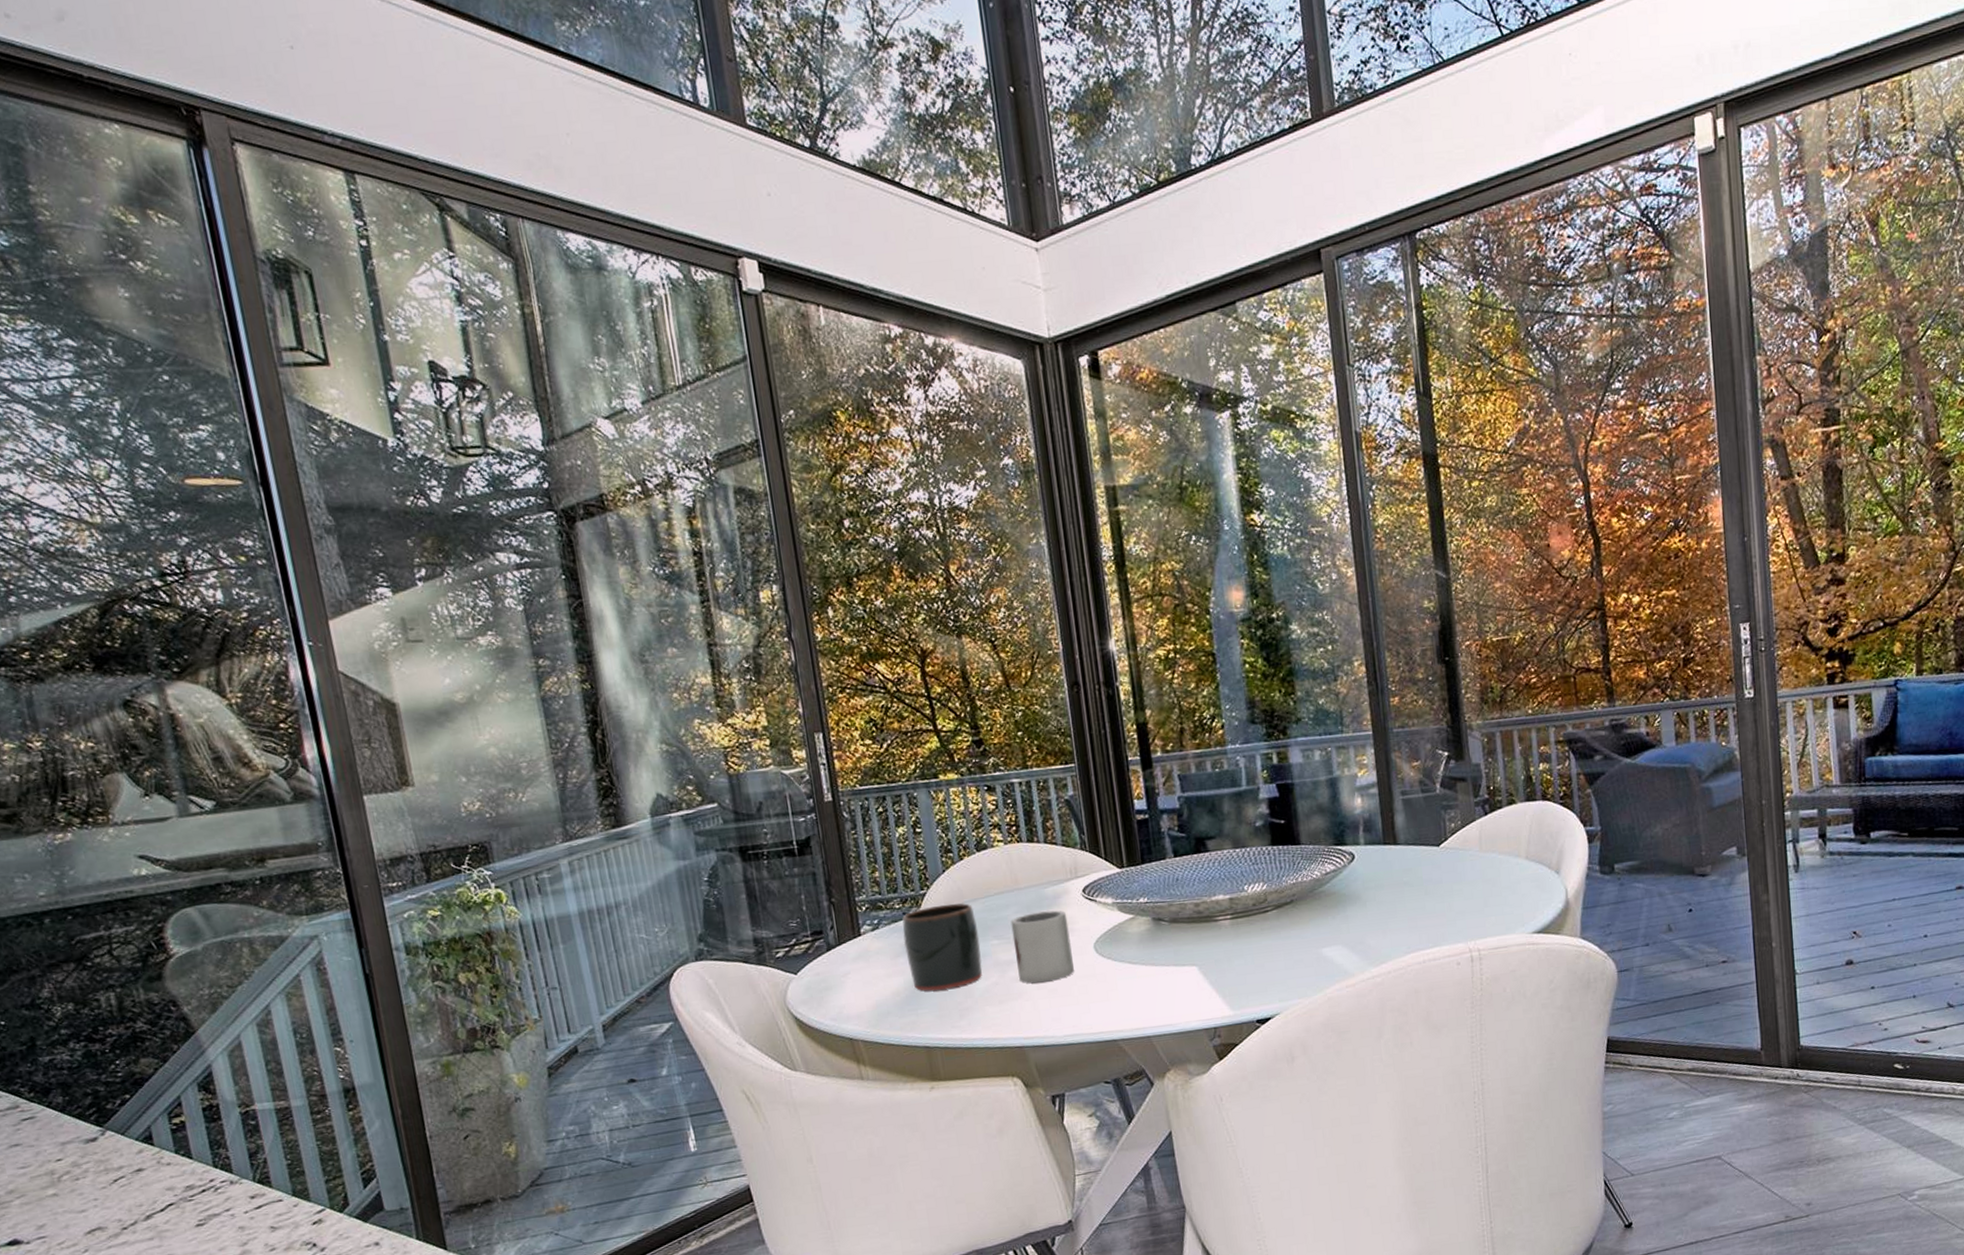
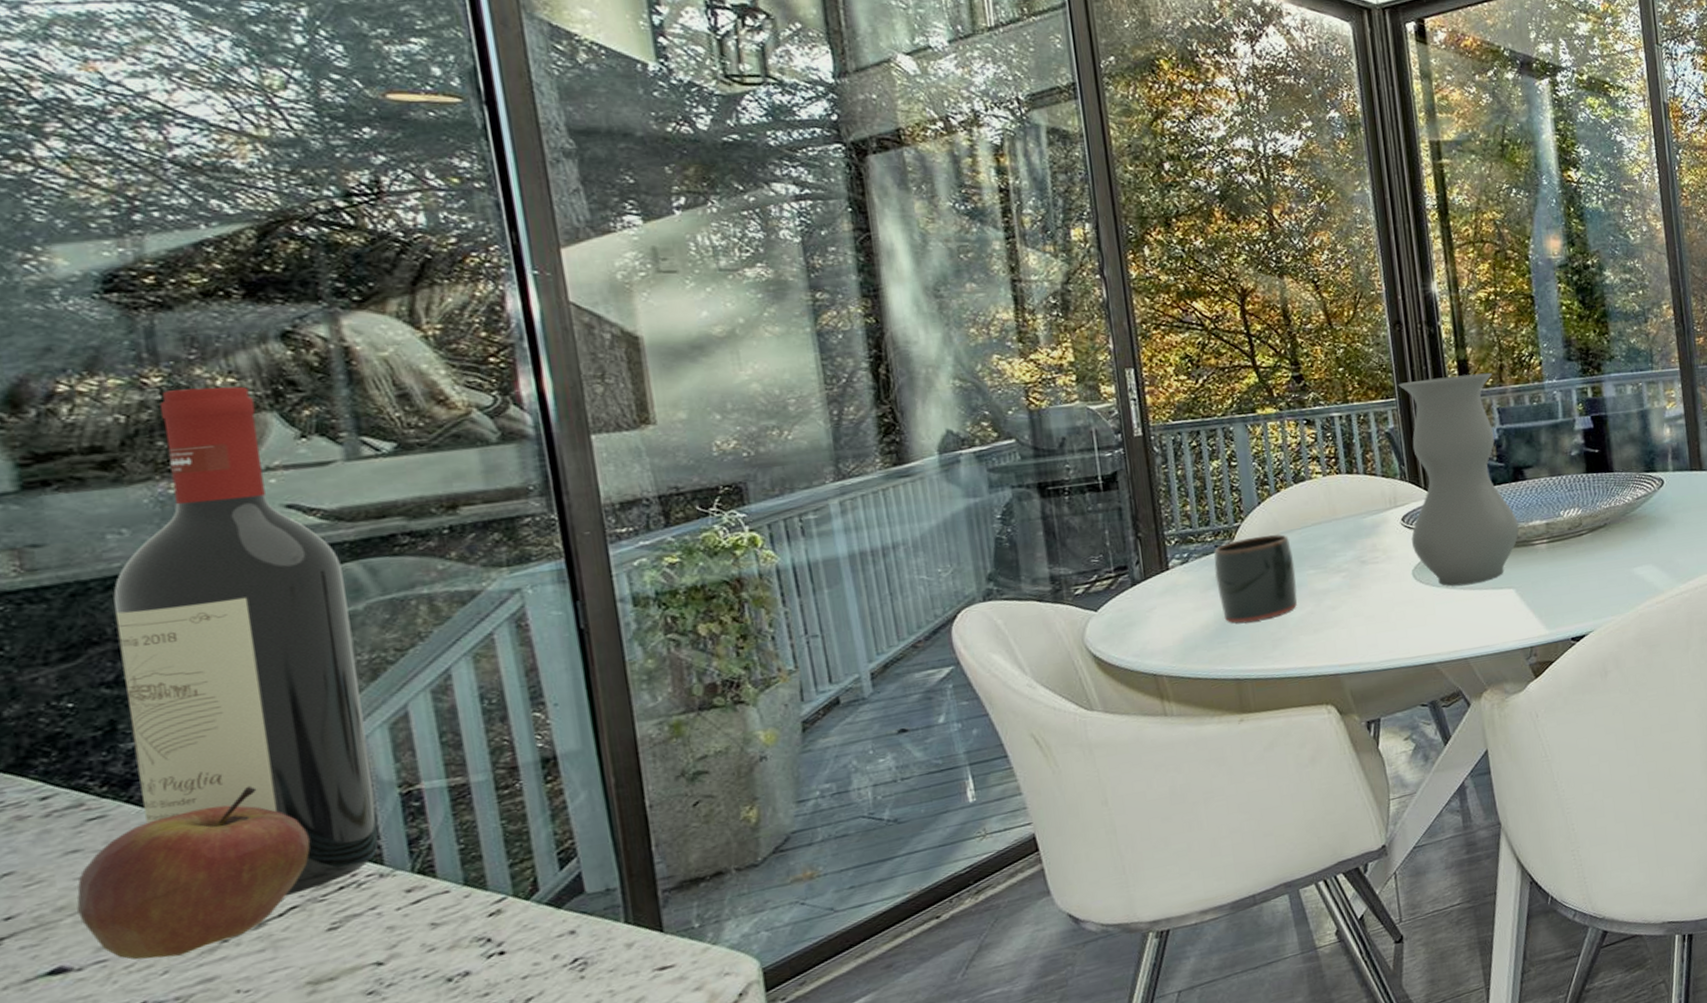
fruit: none [20,1098,179,1239] -> present [77,785,311,960]
wine bottle: none [24,750,228,1195] -> present [113,386,379,897]
cup: present [1010,910,1074,983] -> none [1327,539,1392,611]
vase: none [1076,736,1202,961] -> present [1398,372,1519,586]

